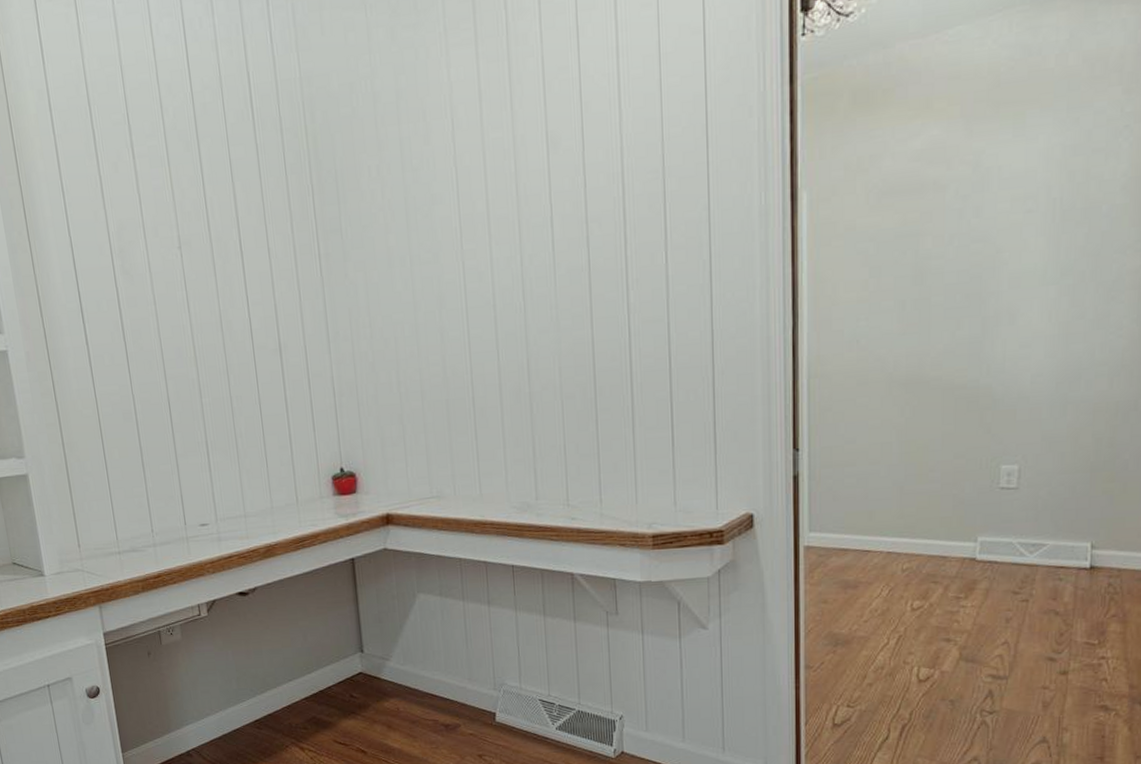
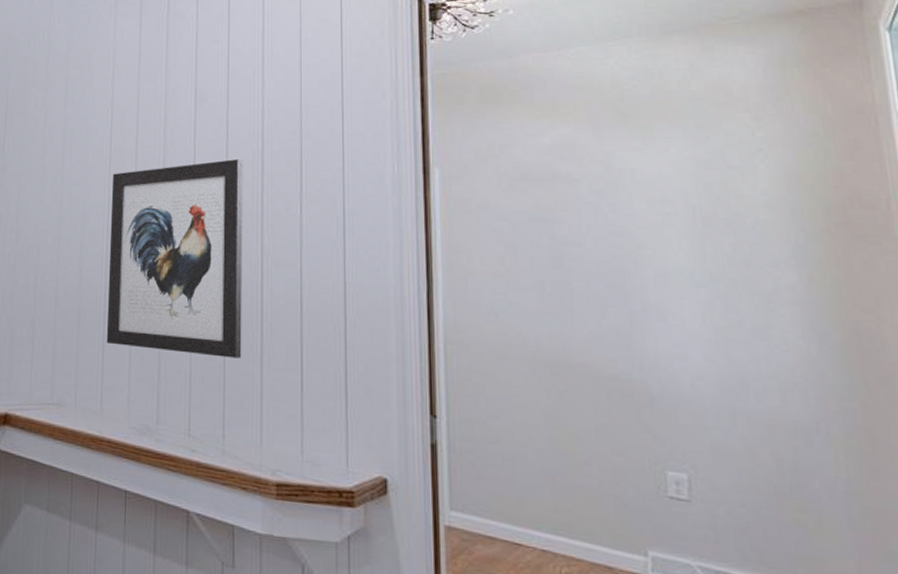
wall art: none [464,210,614,430] -> present [106,159,243,359]

